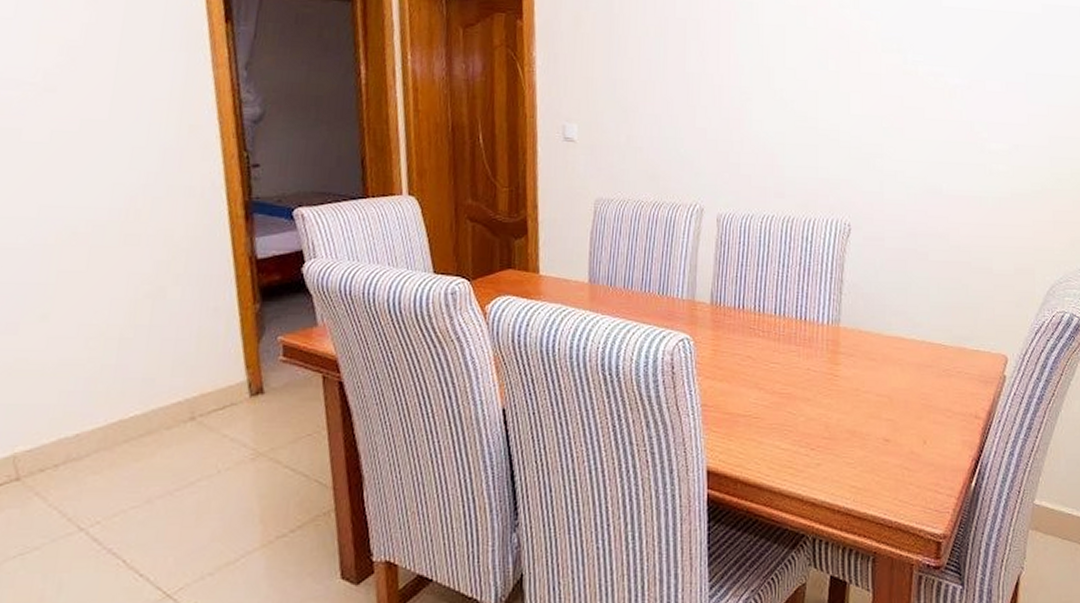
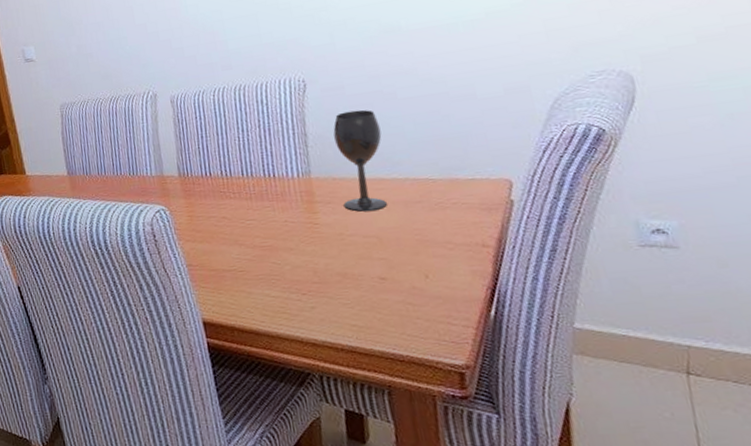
wine glass: none [864,264,909,369] -> present [333,110,387,212]

